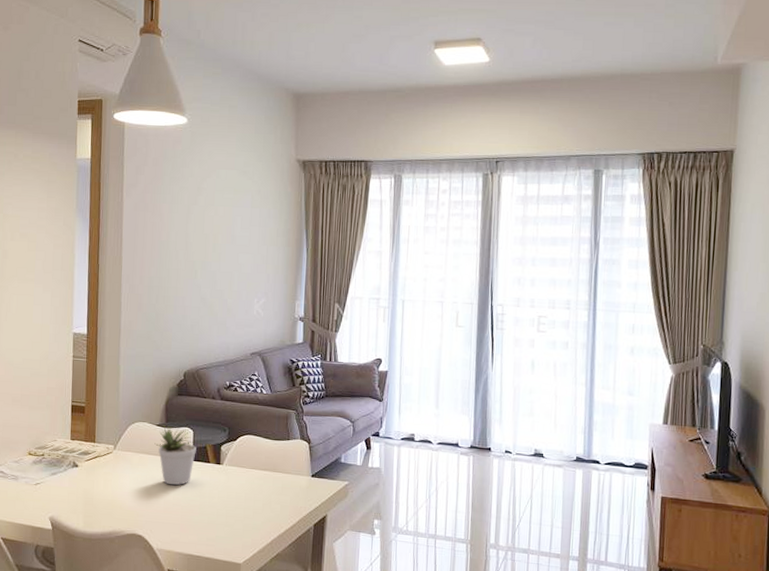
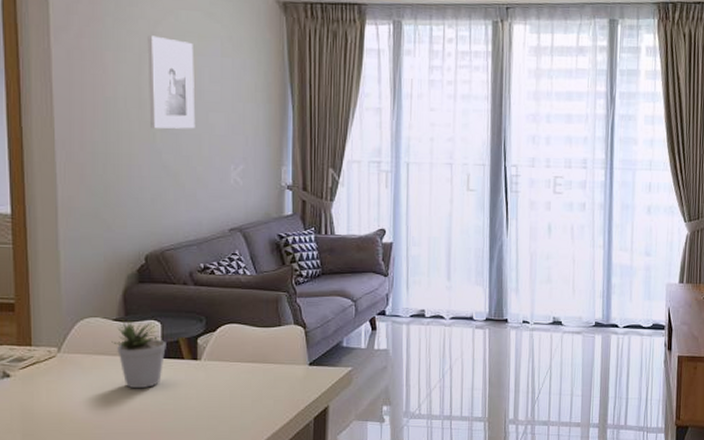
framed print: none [193,190,230,268] -> present [147,35,196,129]

